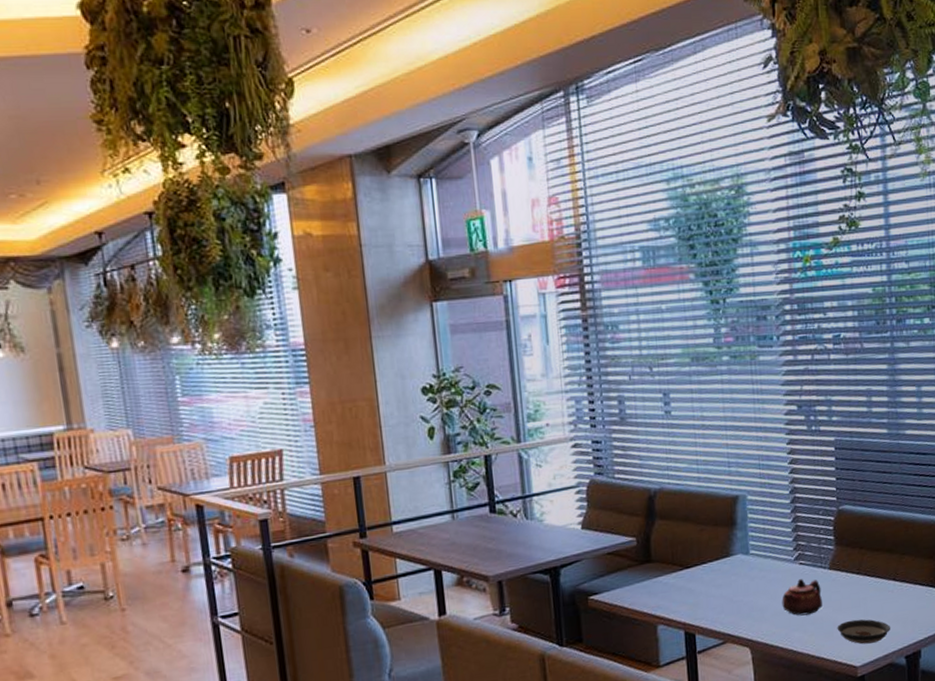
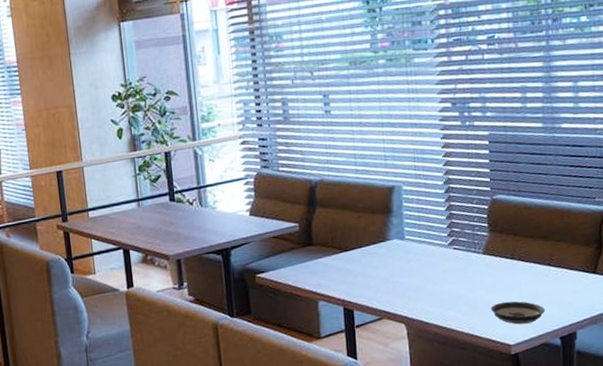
teapot: present [782,579,822,616] -> none [436,262,476,297]

